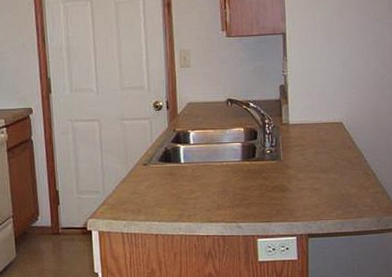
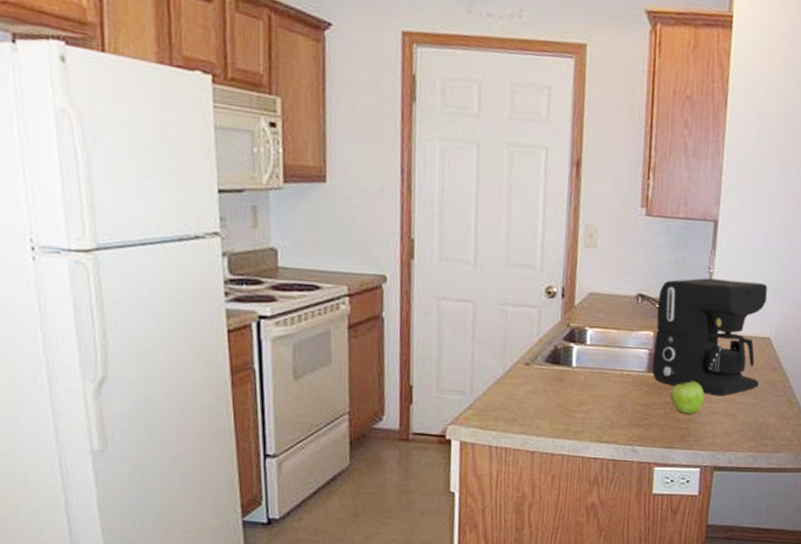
coffee maker: none [244,79,338,175] -> present [652,278,768,397]
fruit: none [264,165,292,192] -> present [670,381,705,414]

